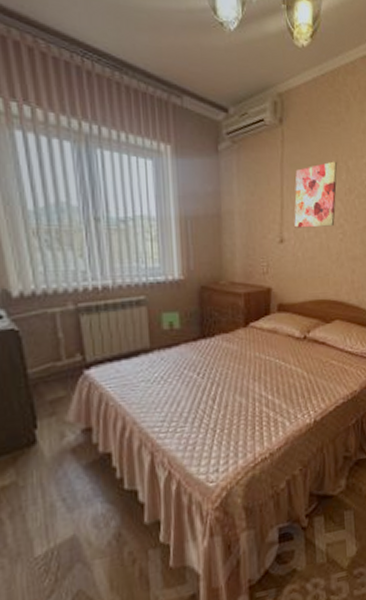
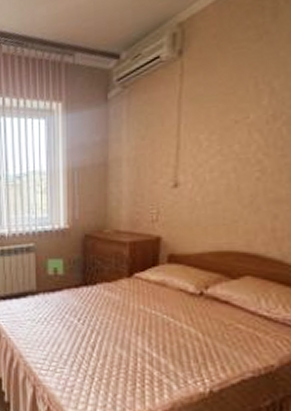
wall art: present [294,161,338,228] -> none [193,84,257,170]

